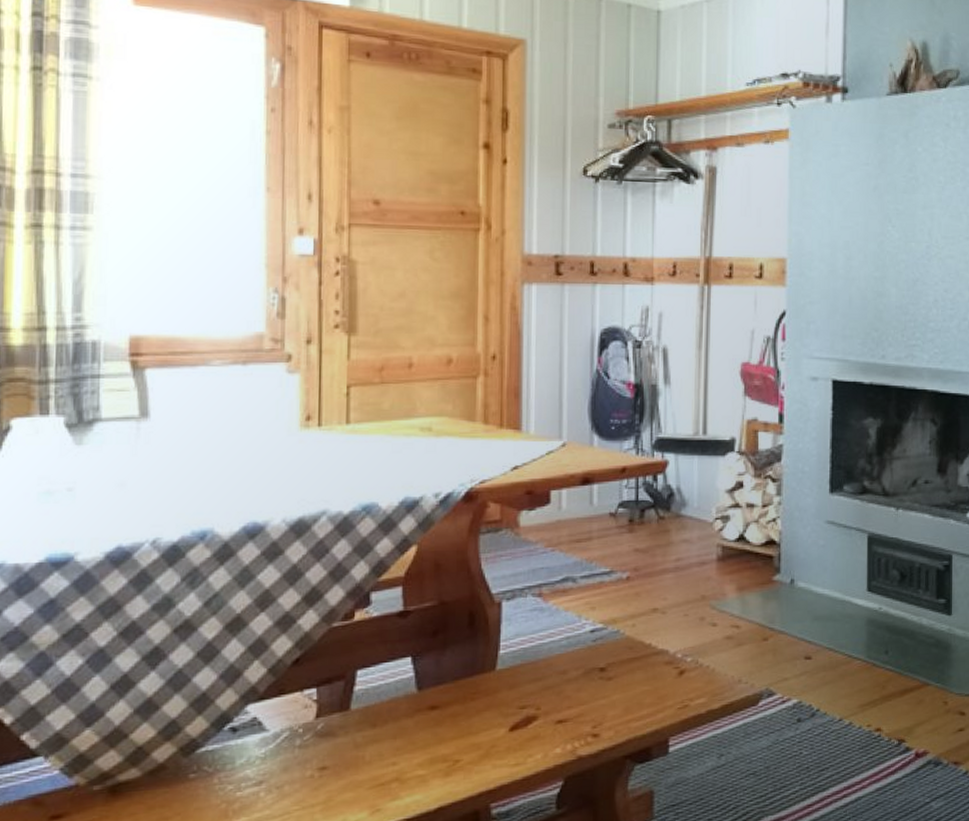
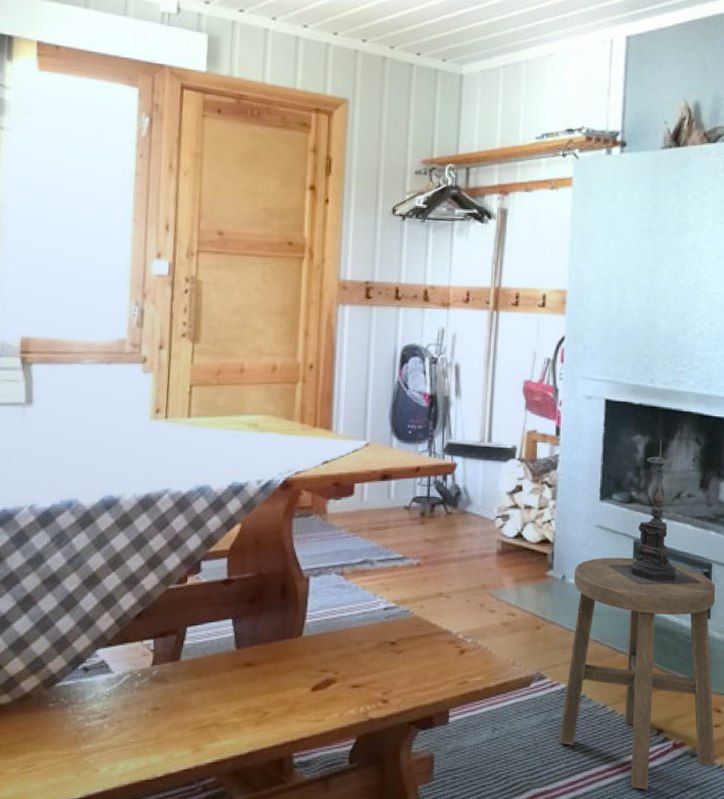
stool: none [792,554,960,806] -> present [559,557,716,790]
candle holder: none [840,423,942,584] -> present [608,440,702,585]

